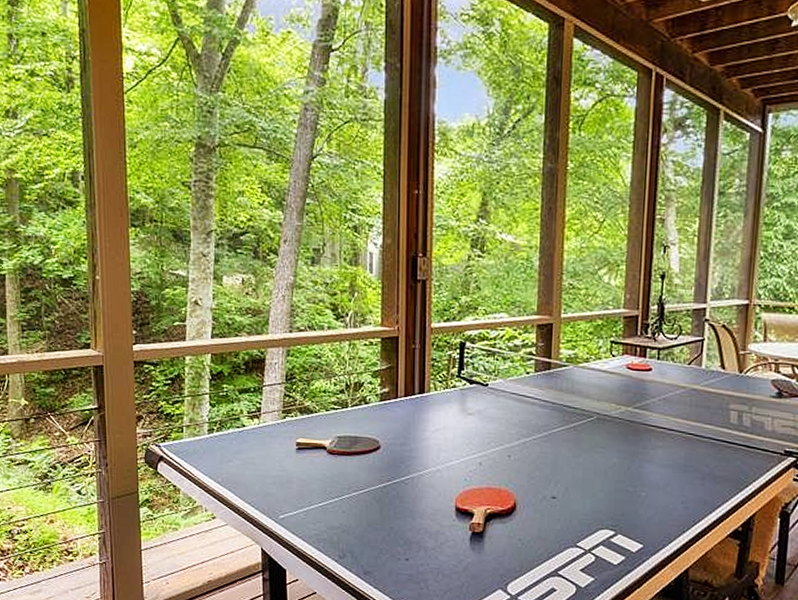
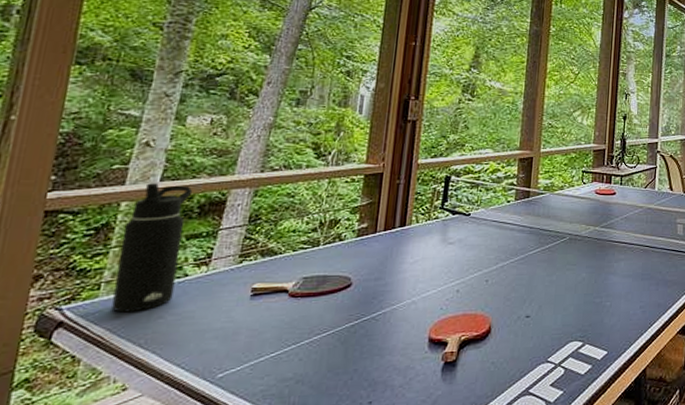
water bottle: none [191,340,238,454] -> present [111,183,193,313]

